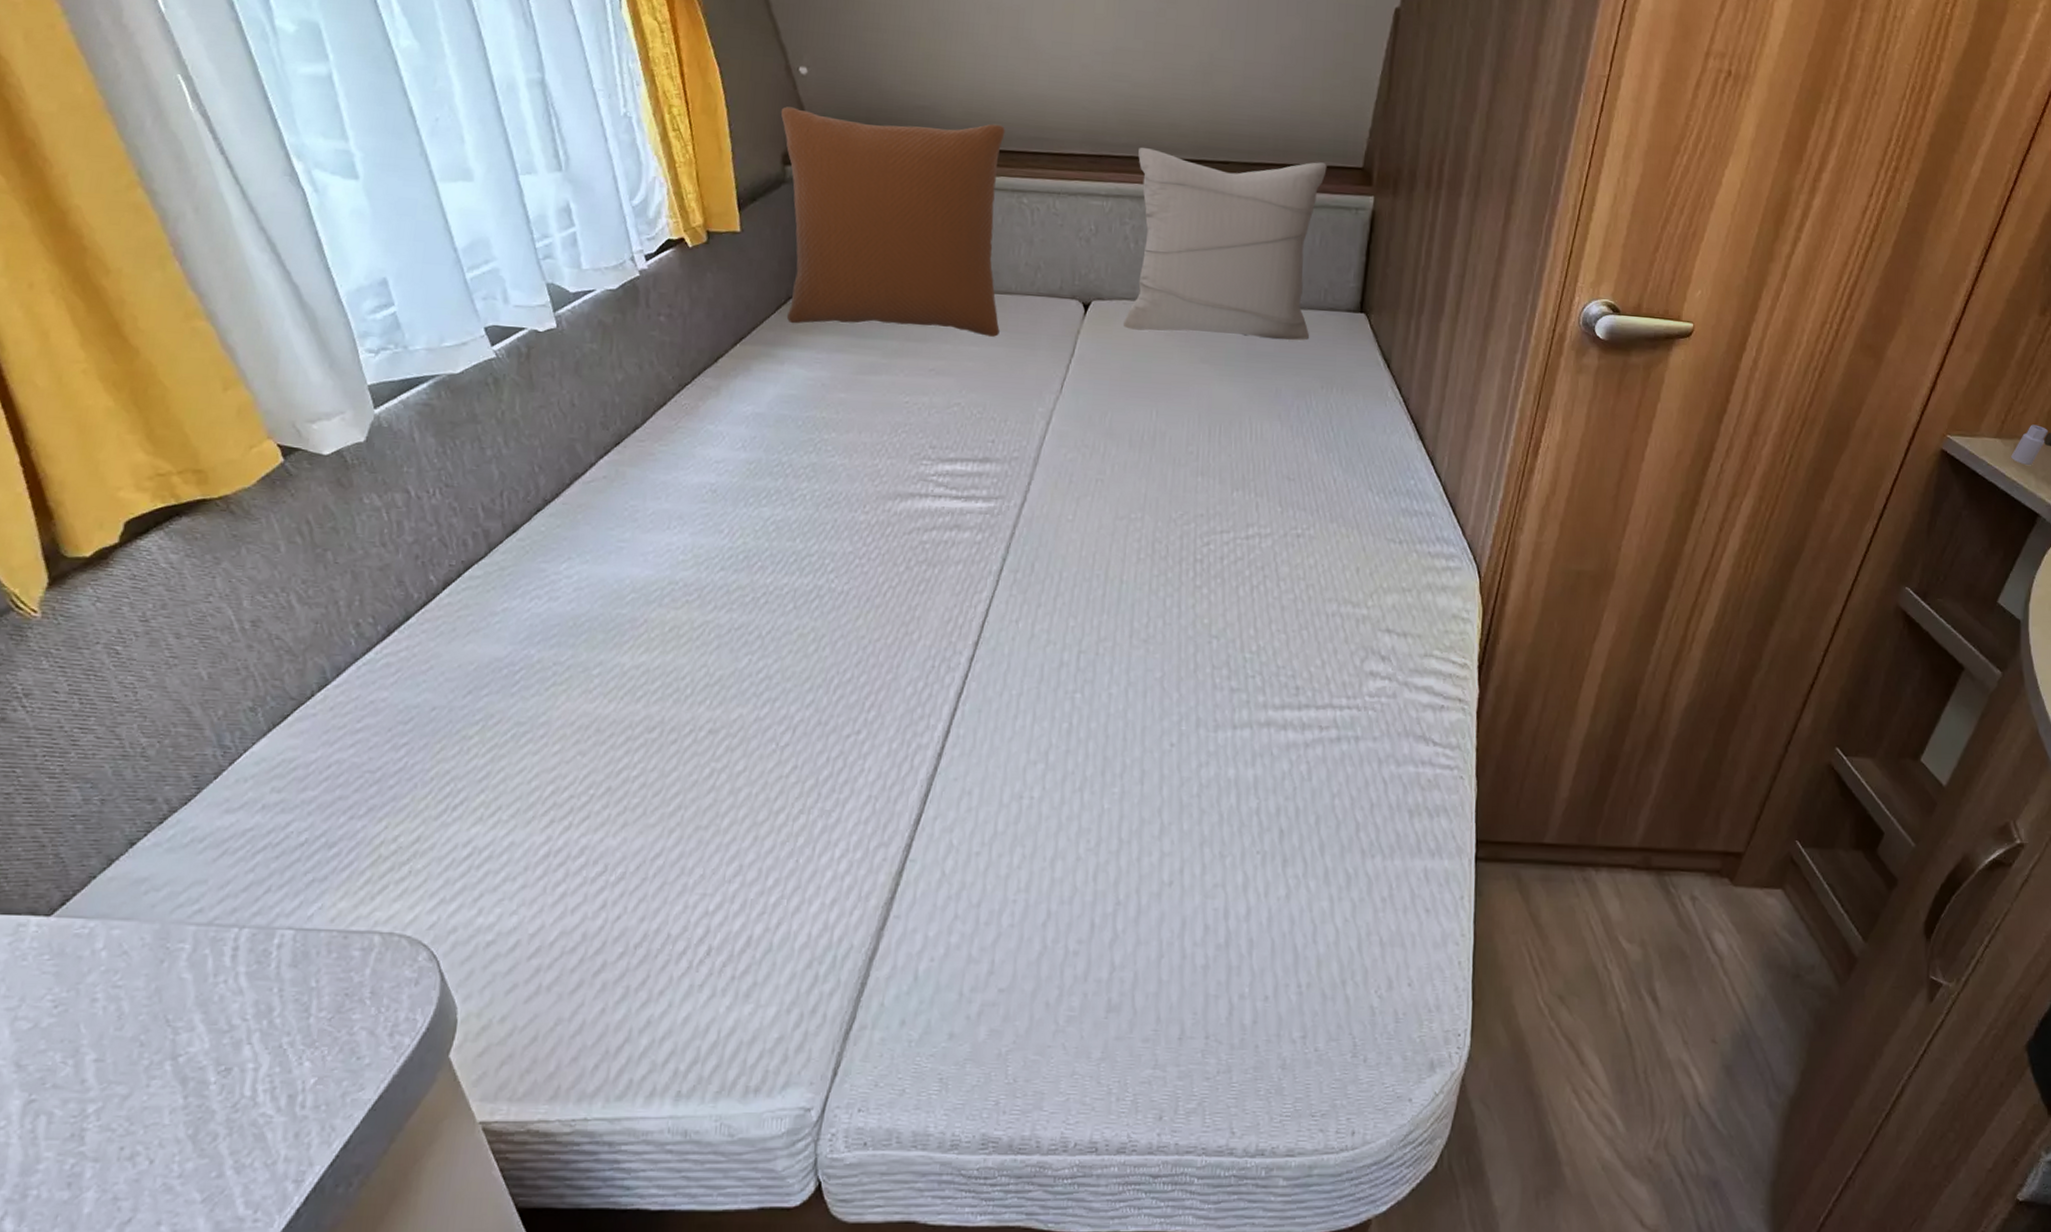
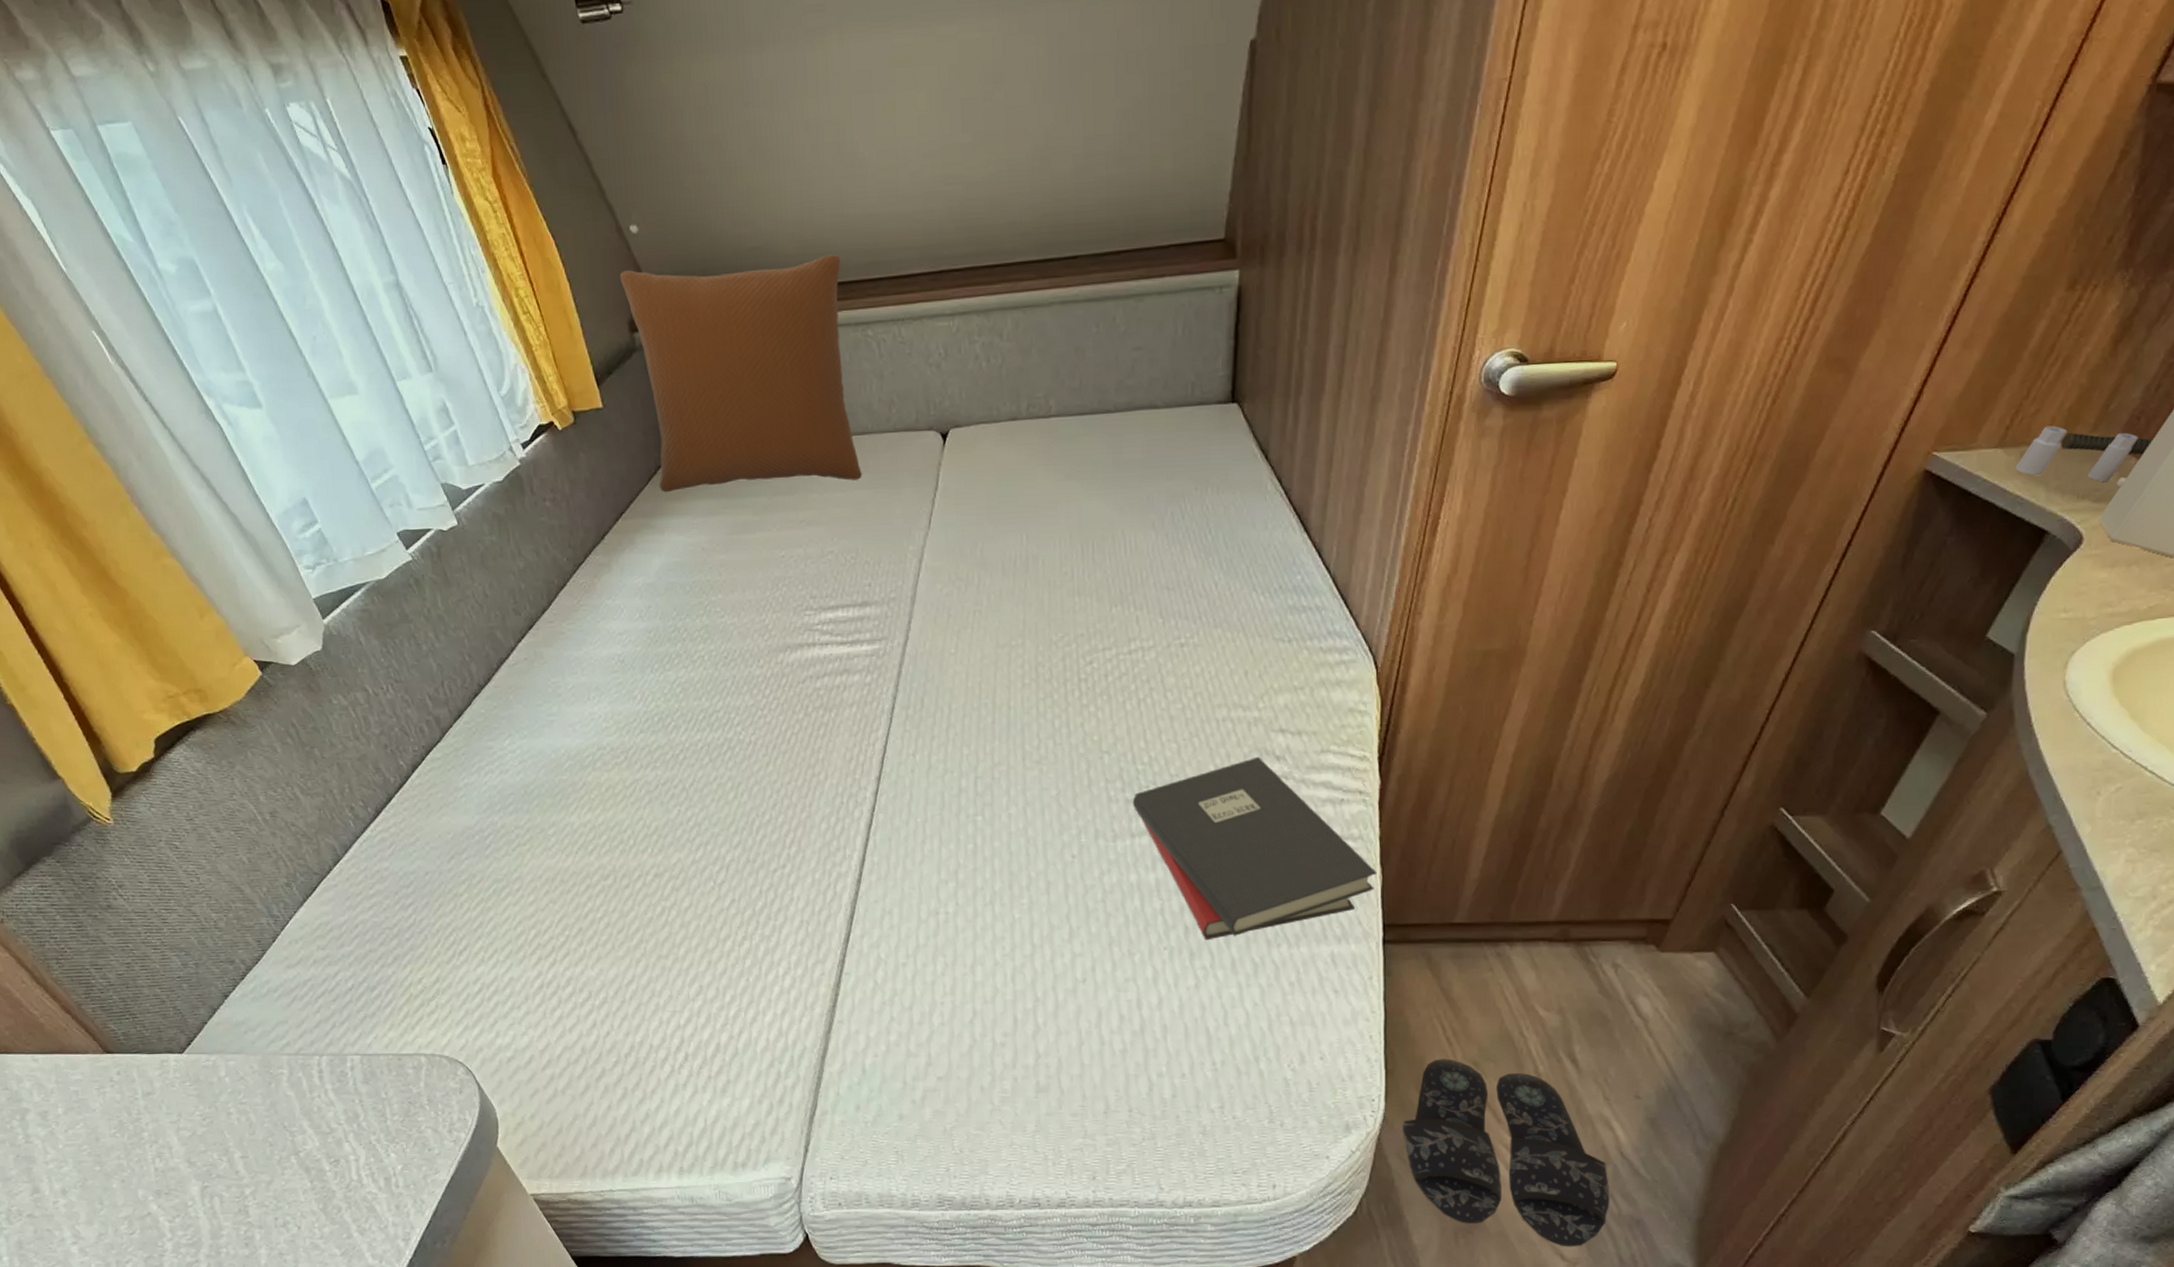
pillow: present [1122,147,1327,342] -> none [980,240,1185,454]
hardback book: none [1237,655,1472,846] -> present [1132,756,1377,940]
slippers: none [1487,991,1689,1212] -> present [1403,1059,1610,1247]

